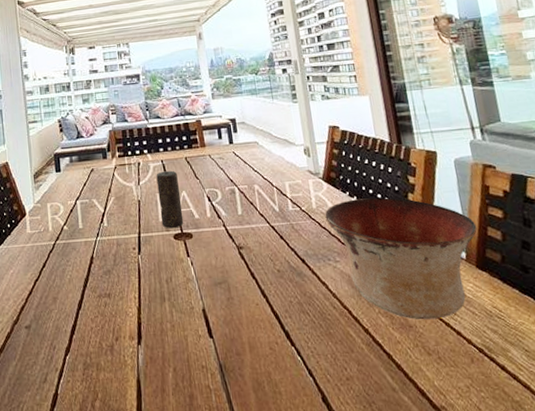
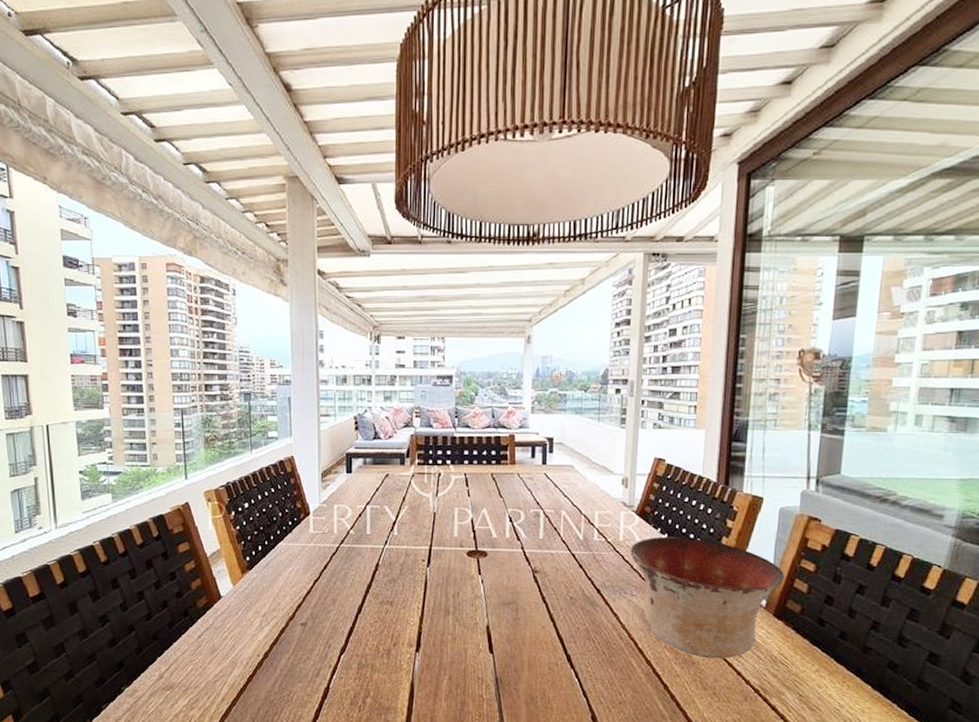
candle: present [156,170,184,229] -> none [456,485,481,545]

